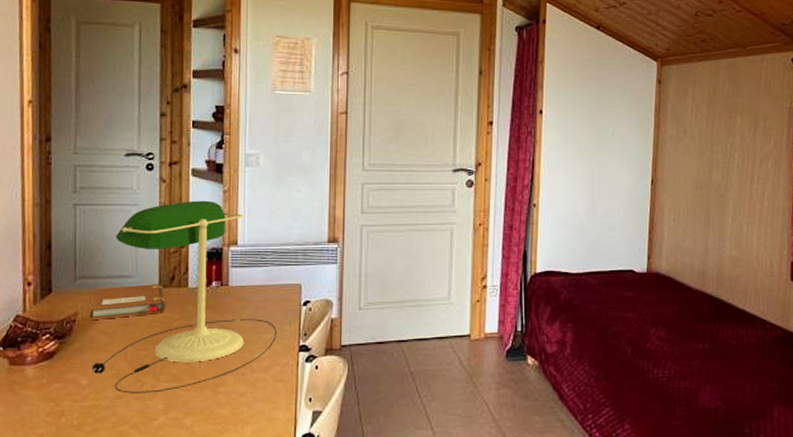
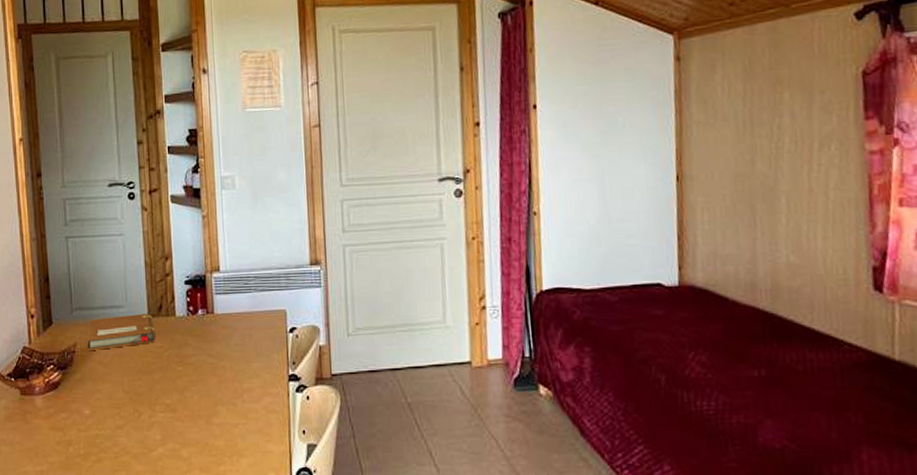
desk lamp: present [91,200,277,394] -> none [92,226,265,424]

